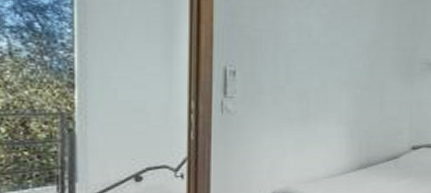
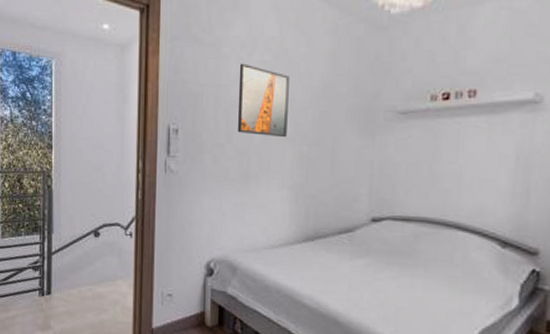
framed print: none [296,14,344,82] -> present [237,63,290,138]

